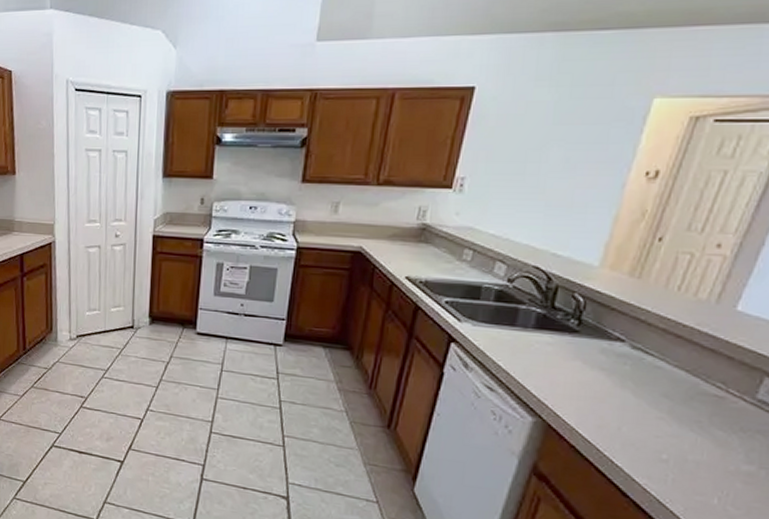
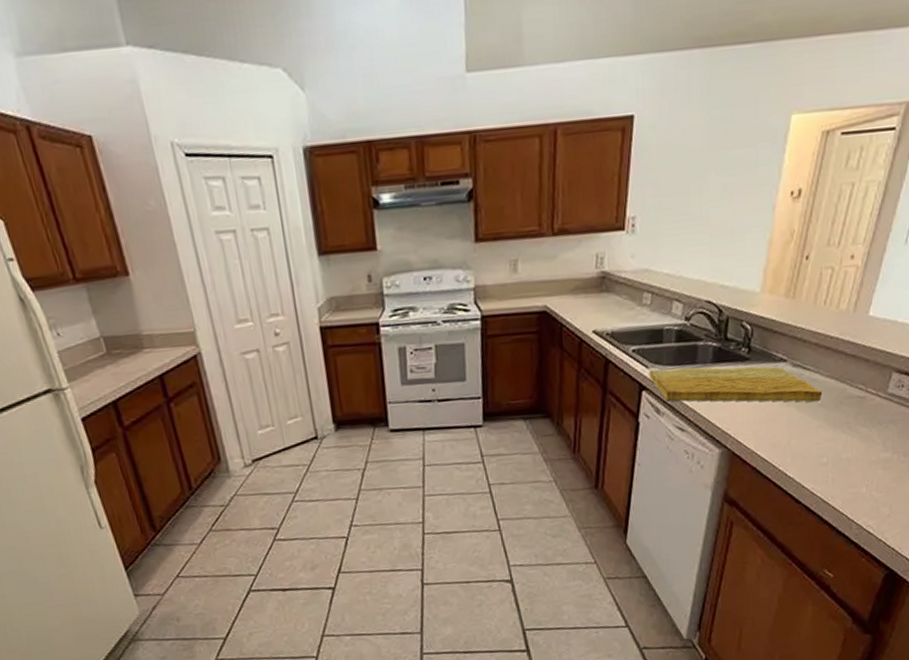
cutting board: none [460,323,669,392] -> present [649,366,823,402]

